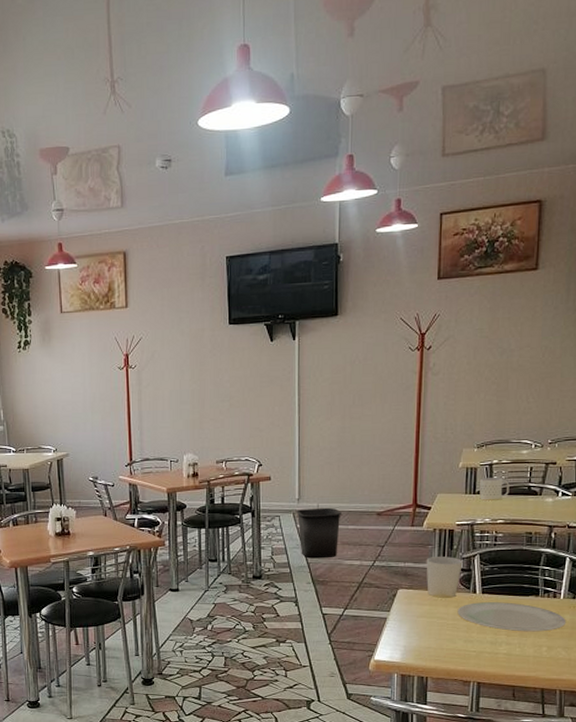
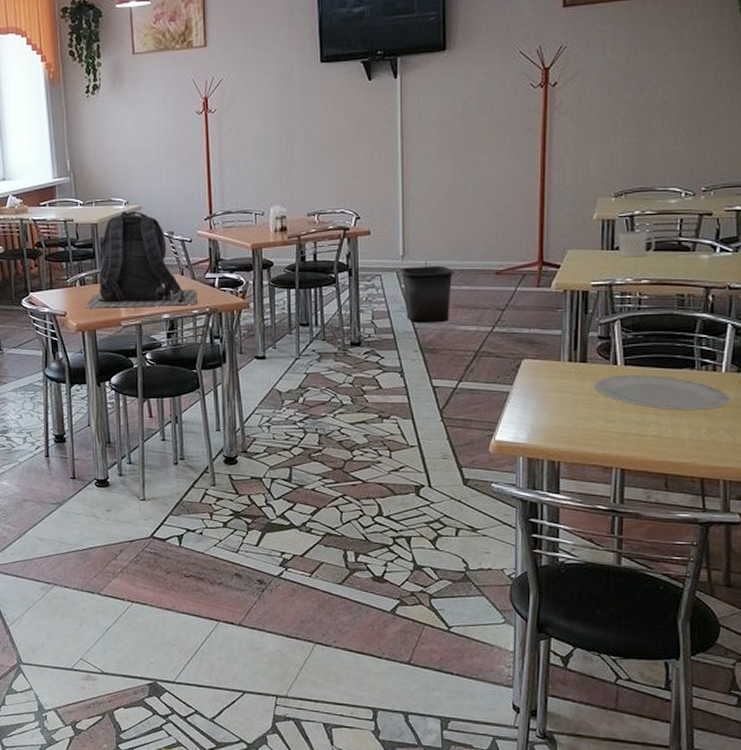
backpack: none [18,457,119,547] -> present [85,211,197,308]
dixie cup: present [426,557,463,599] -> none [555,322,600,371]

